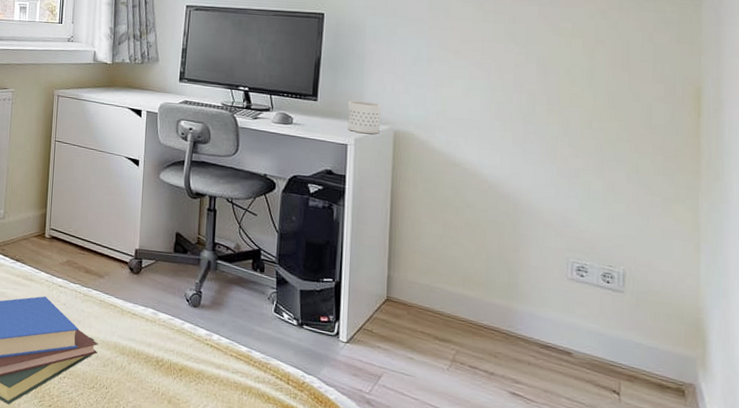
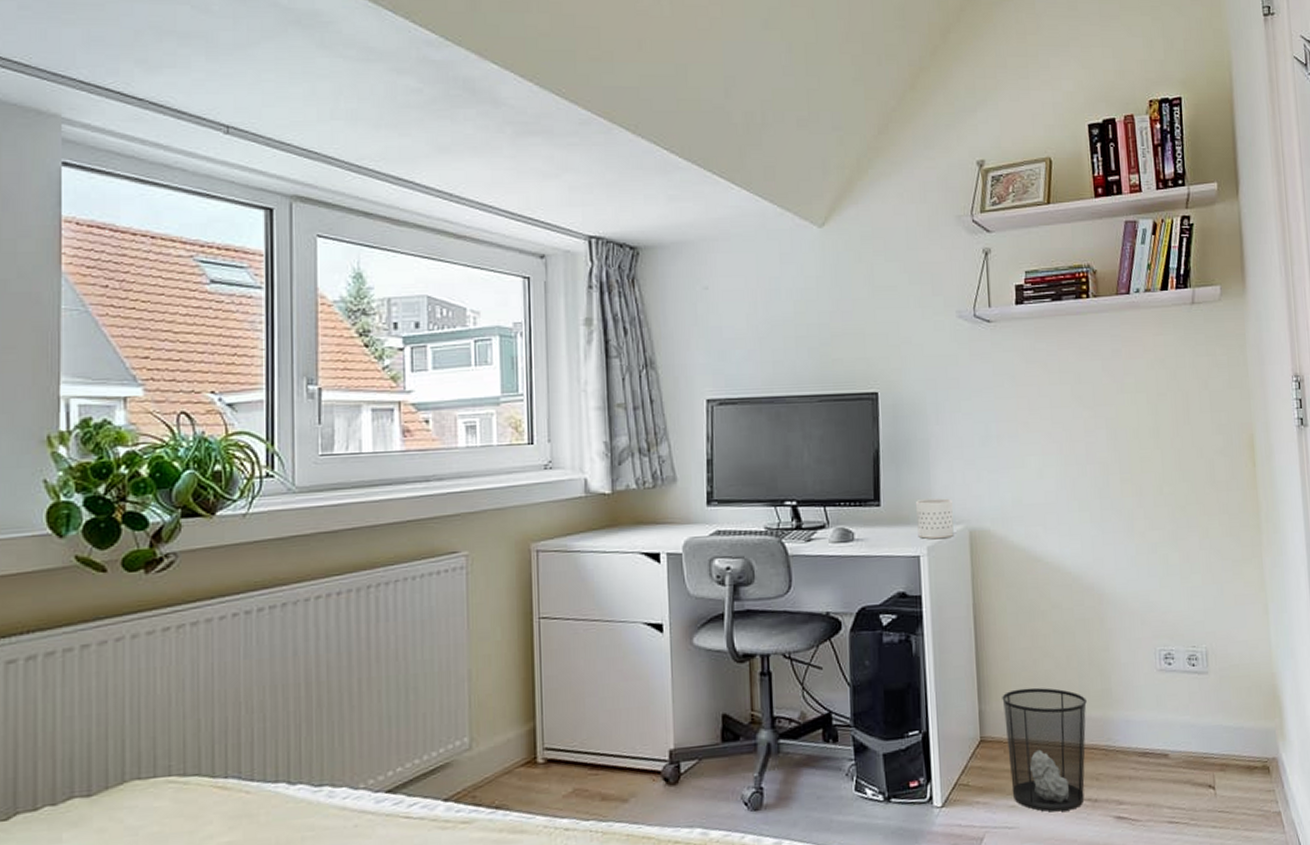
waste bin: none [410,265,492,376] -> present [1002,687,1087,812]

